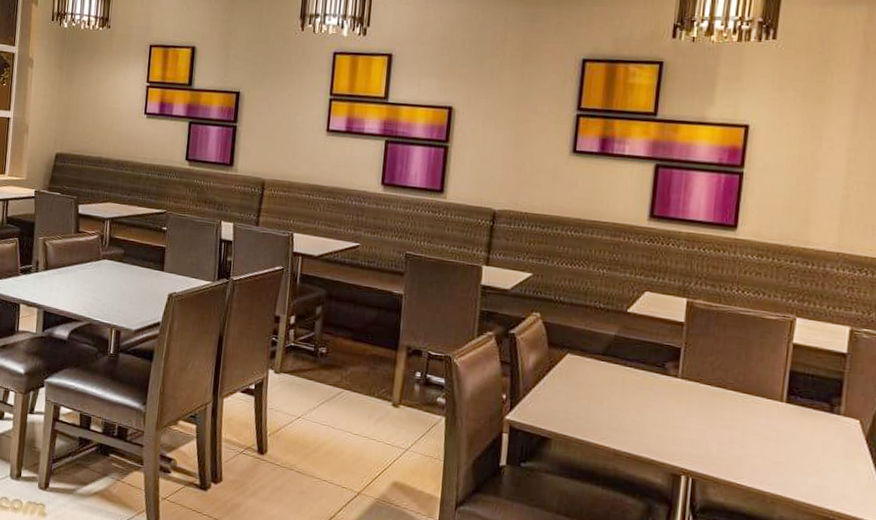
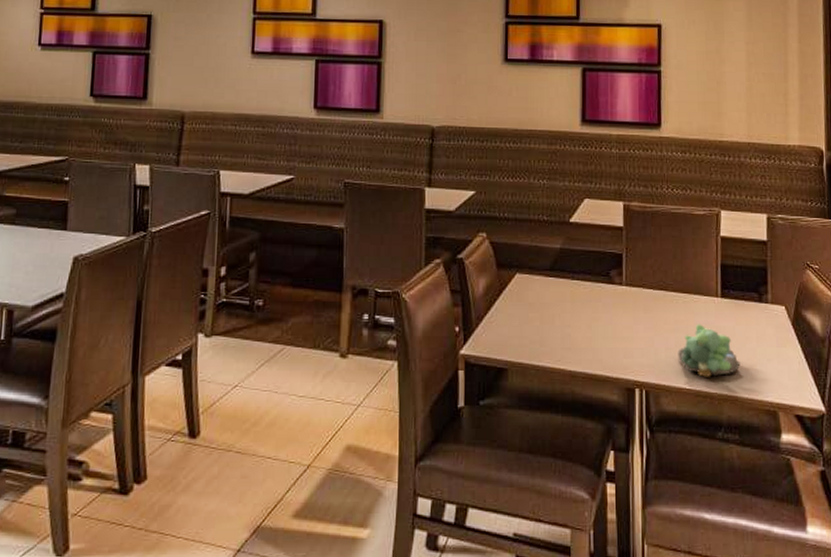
plant: none [731,424,801,478] -> present [678,324,741,377]

